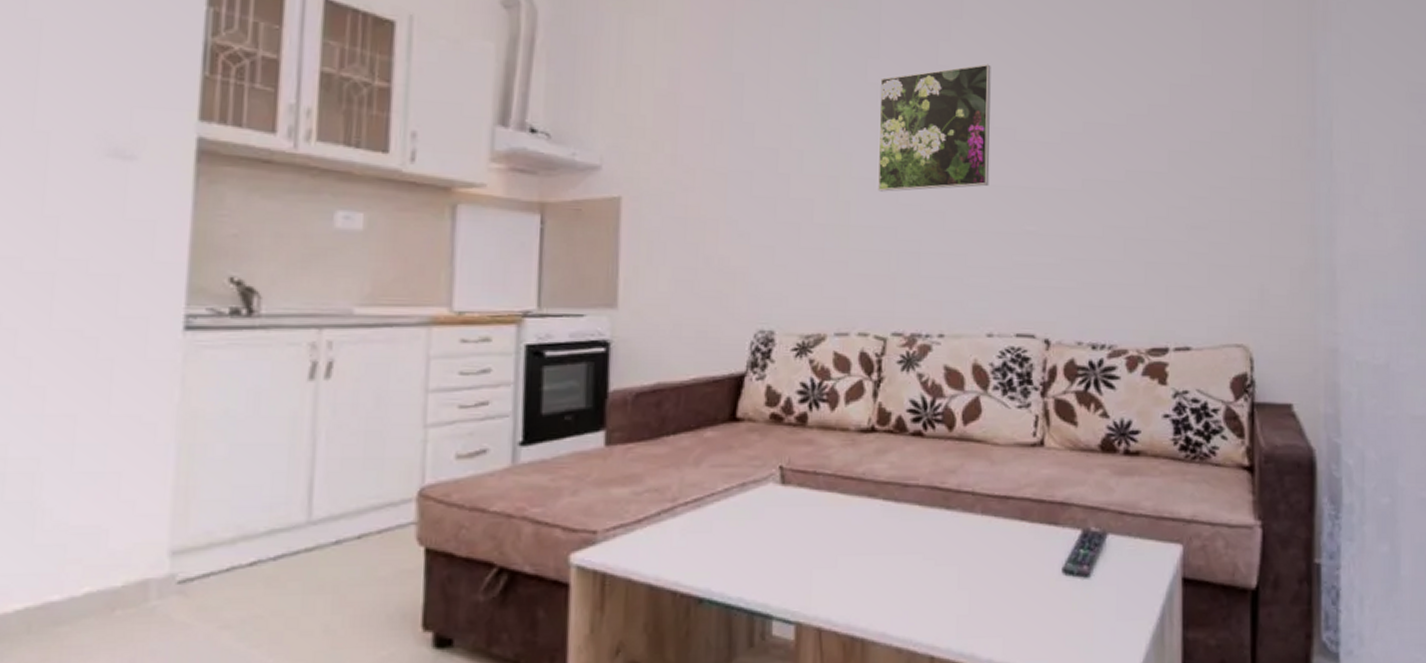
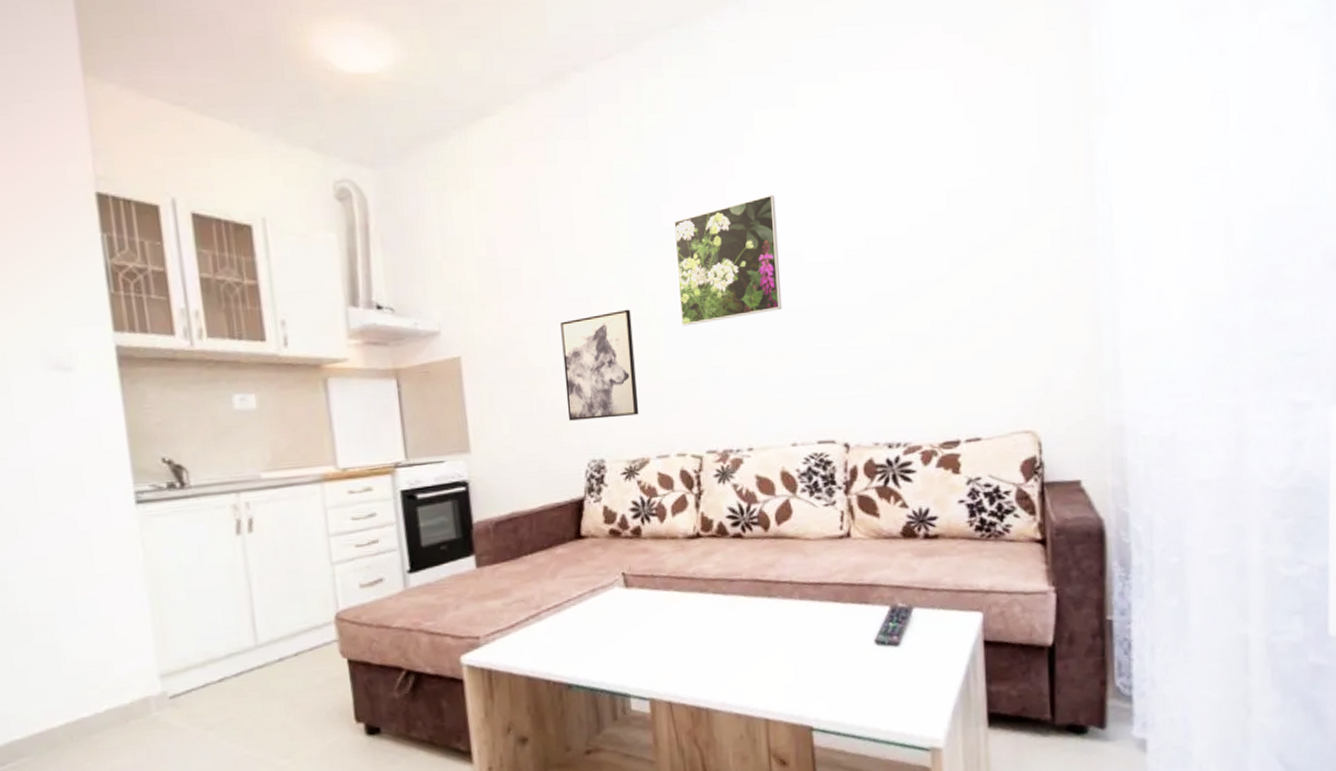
wall art: none [737,165,823,285] -> present [560,309,639,421]

